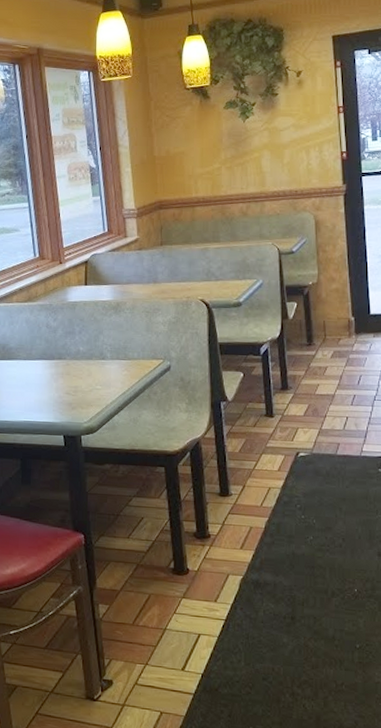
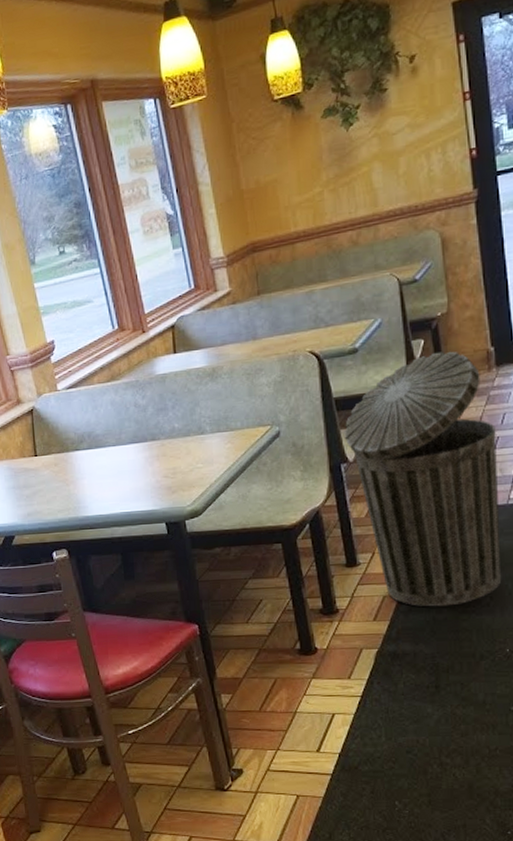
trash can: none [225,315,354,543] -> present [344,351,502,607]

